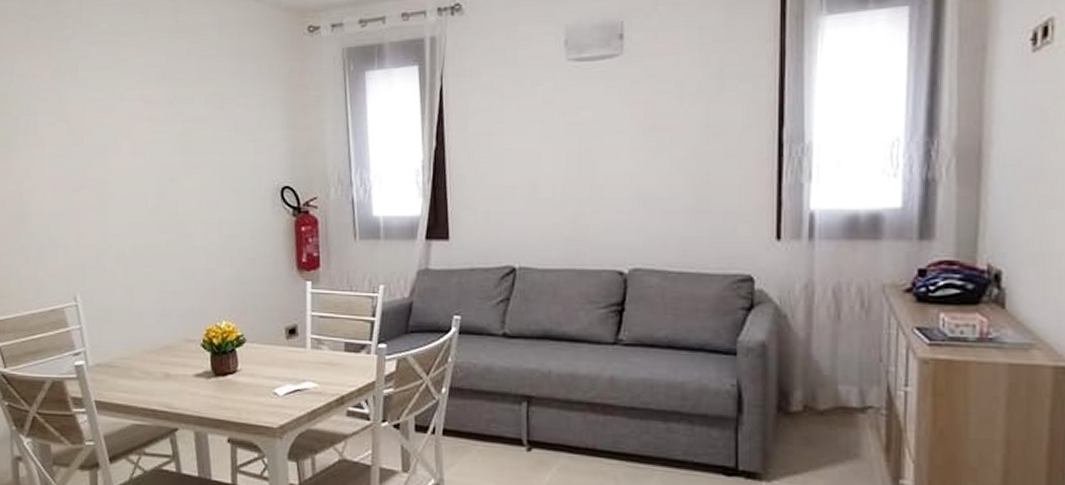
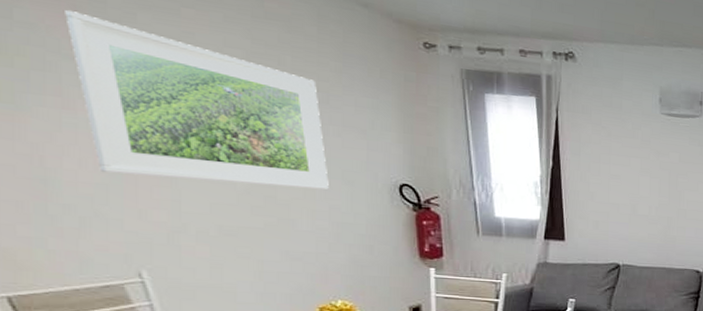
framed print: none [44,58,220,202] -> present [65,10,329,190]

